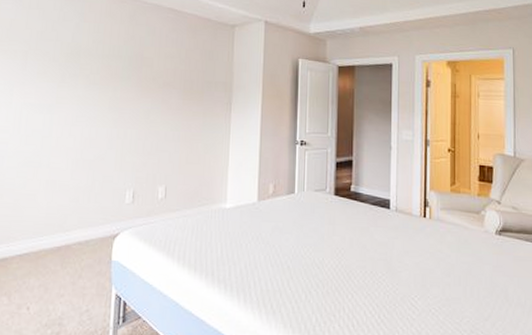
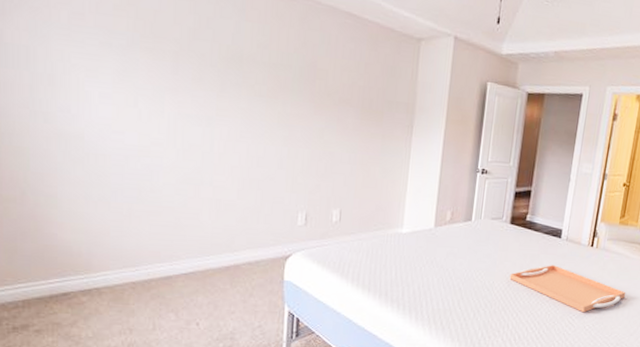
serving tray: none [340,239,472,293] -> present [510,265,626,313]

